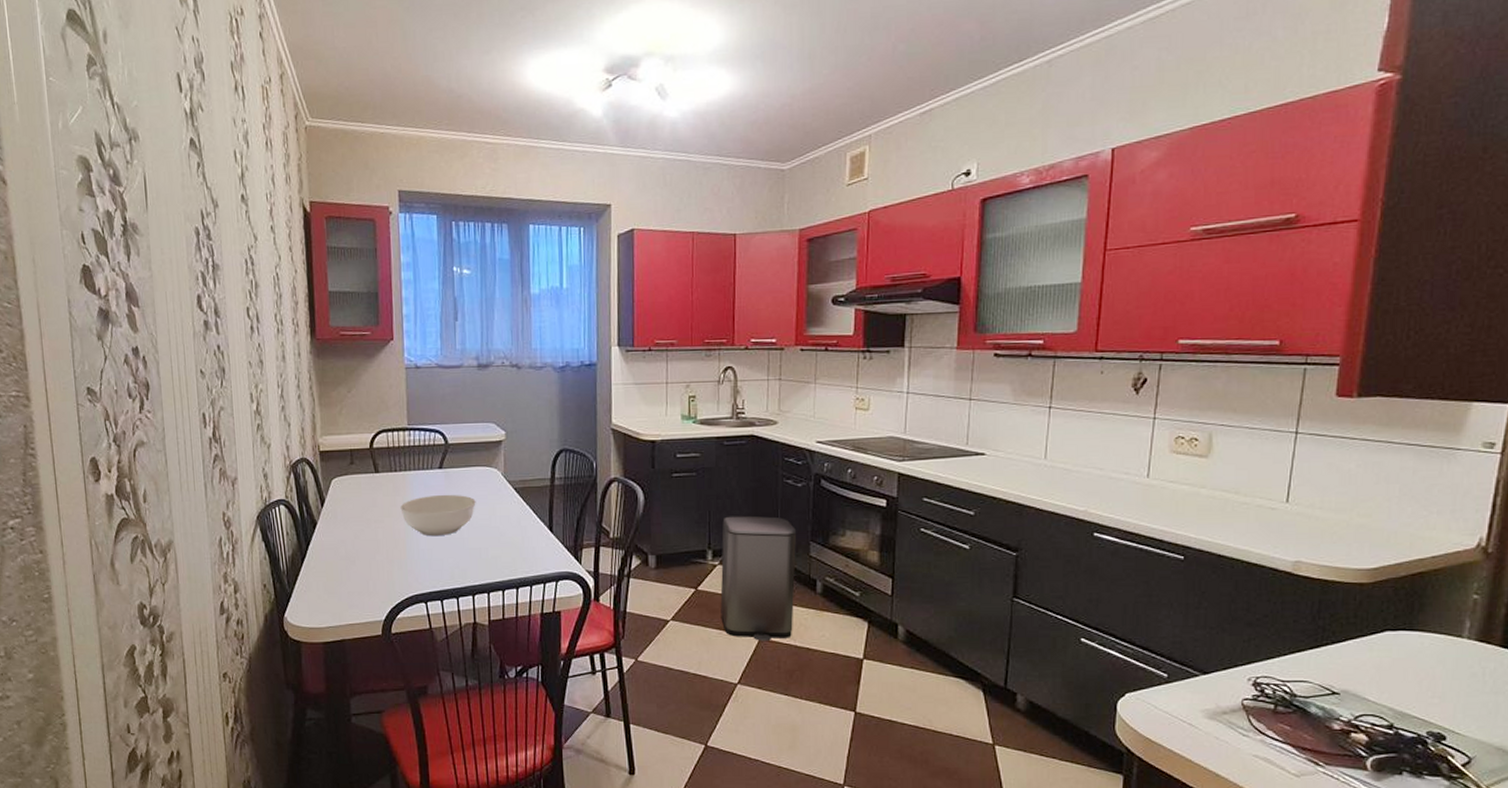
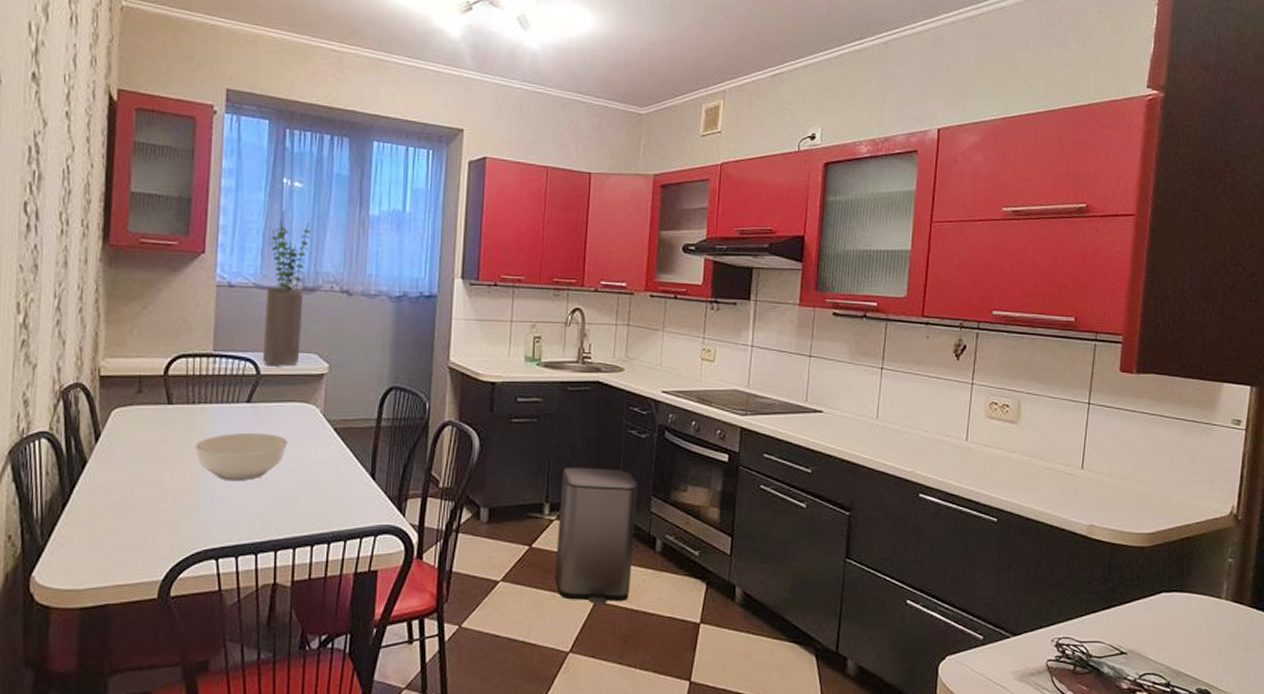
vase: none [447,305,481,436] -> present [262,221,310,367]

